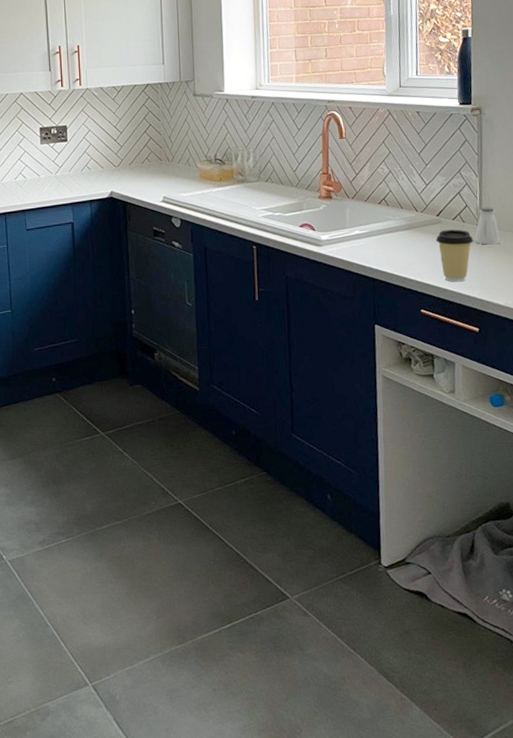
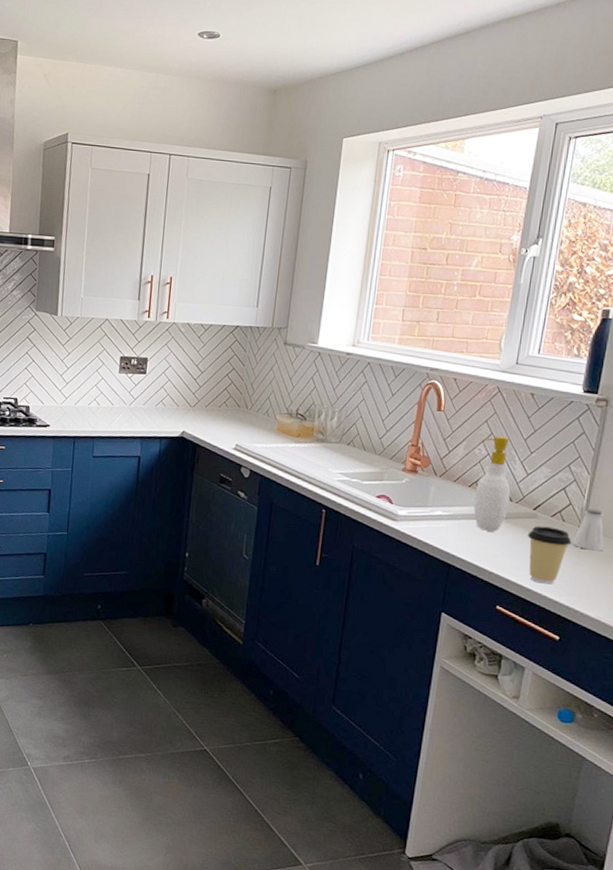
soap bottle: none [382,153,416,242] -> present [473,435,511,532]

